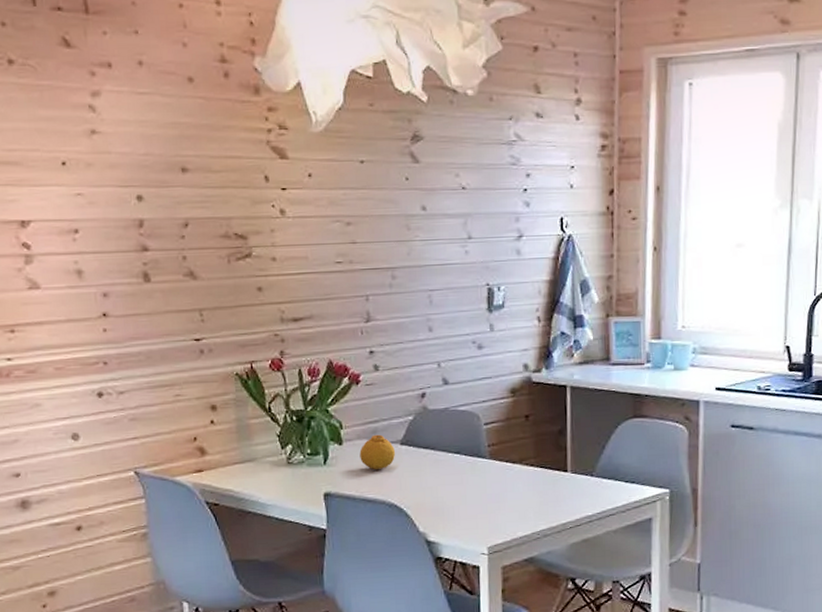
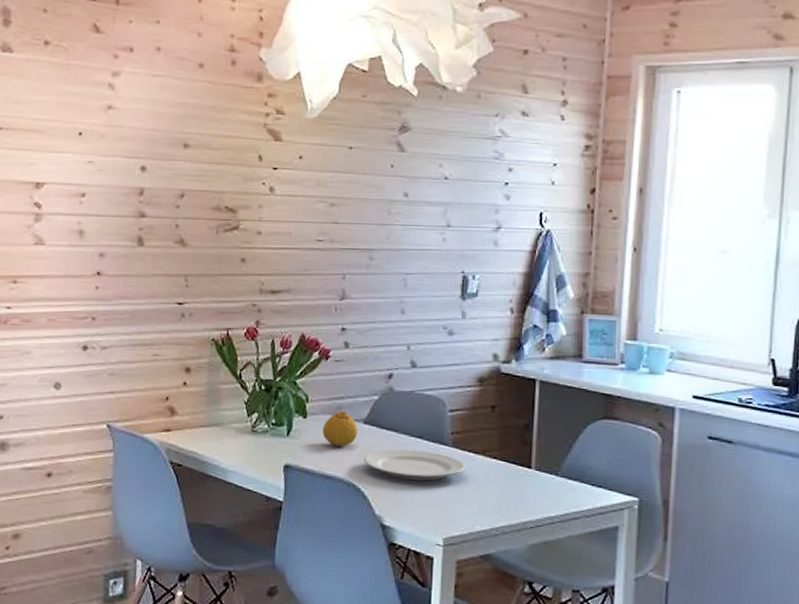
plate: none [403,465,504,495] -> present [363,449,466,481]

